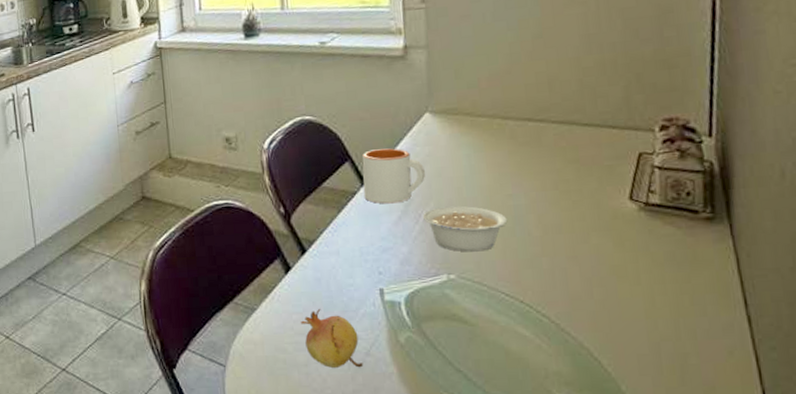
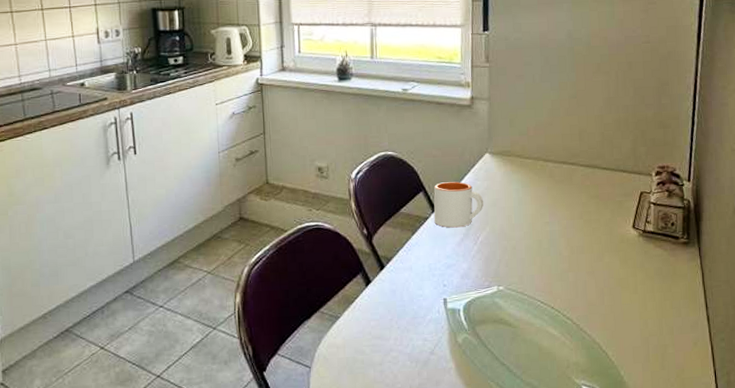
fruit: present [300,309,363,368] -> none [377,316,428,366]
legume: present [423,206,508,252] -> none [481,230,545,268]

